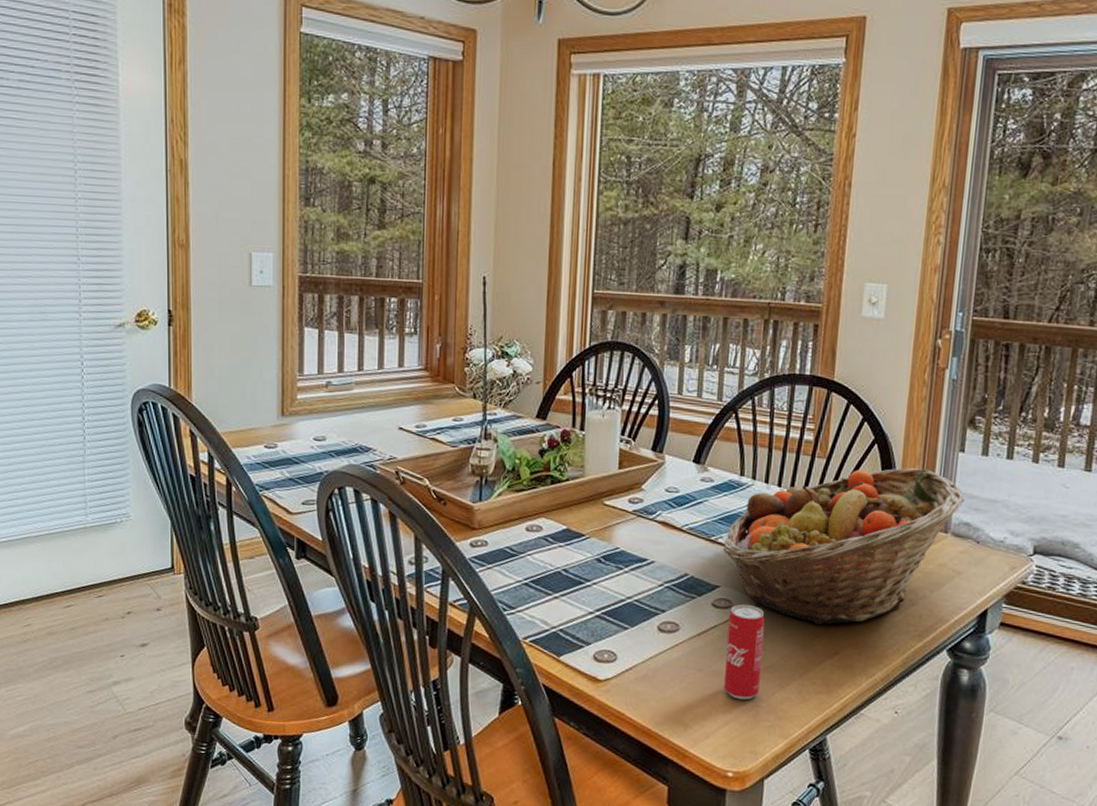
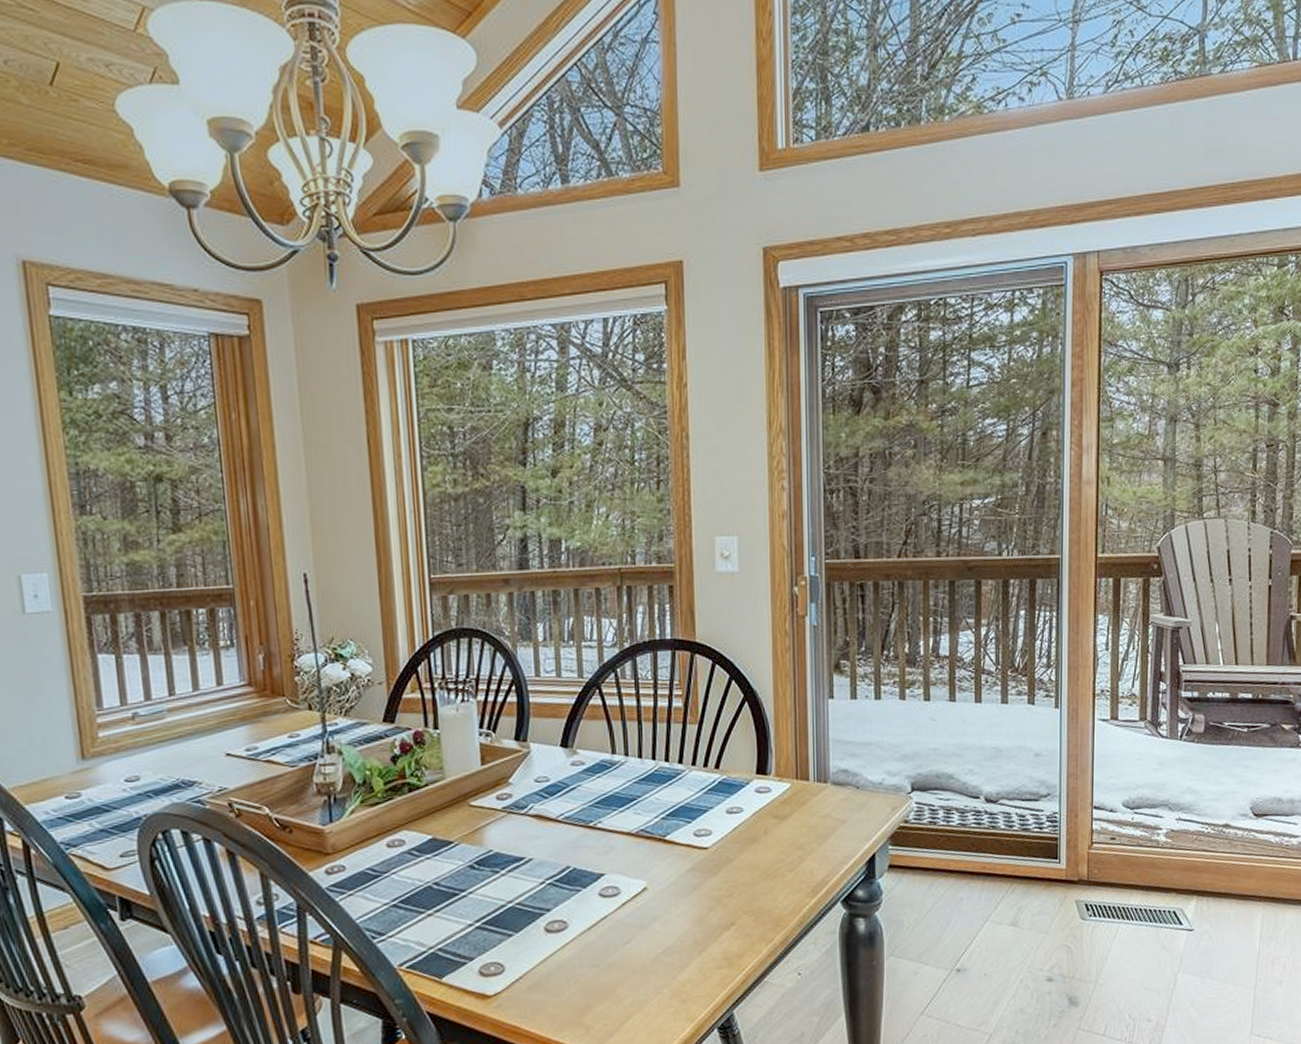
fruit basket: present [723,468,965,625] -> none [603,720,840,898]
beverage can: present [724,604,765,700] -> none [619,888,659,990]

